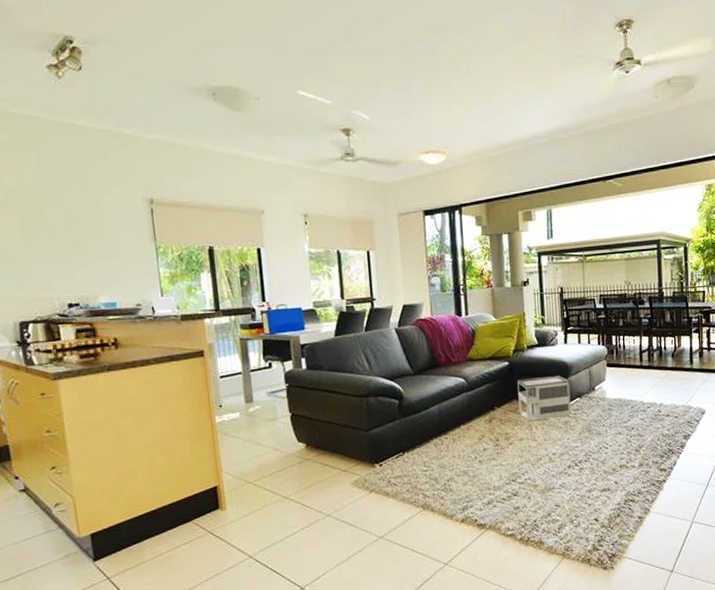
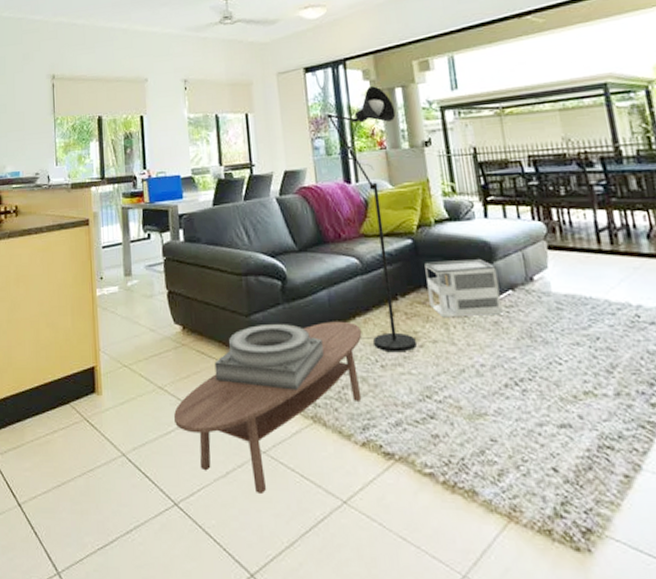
coffee table: none [299,429,465,570] -> present [174,321,362,495]
decorative bowl: none [337,435,434,487] -> present [214,323,324,390]
floor lamp: none [443,232,507,451] -> present [327,86,417,353]

